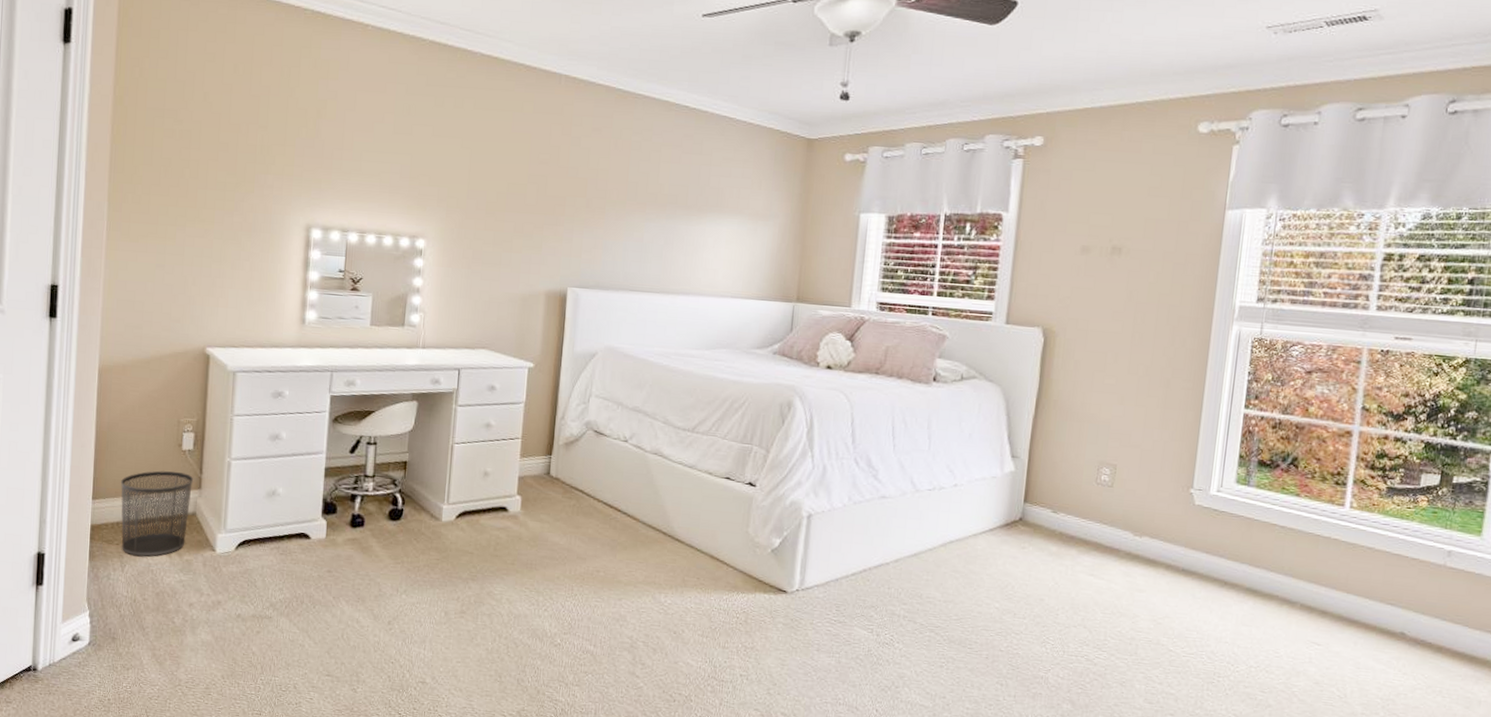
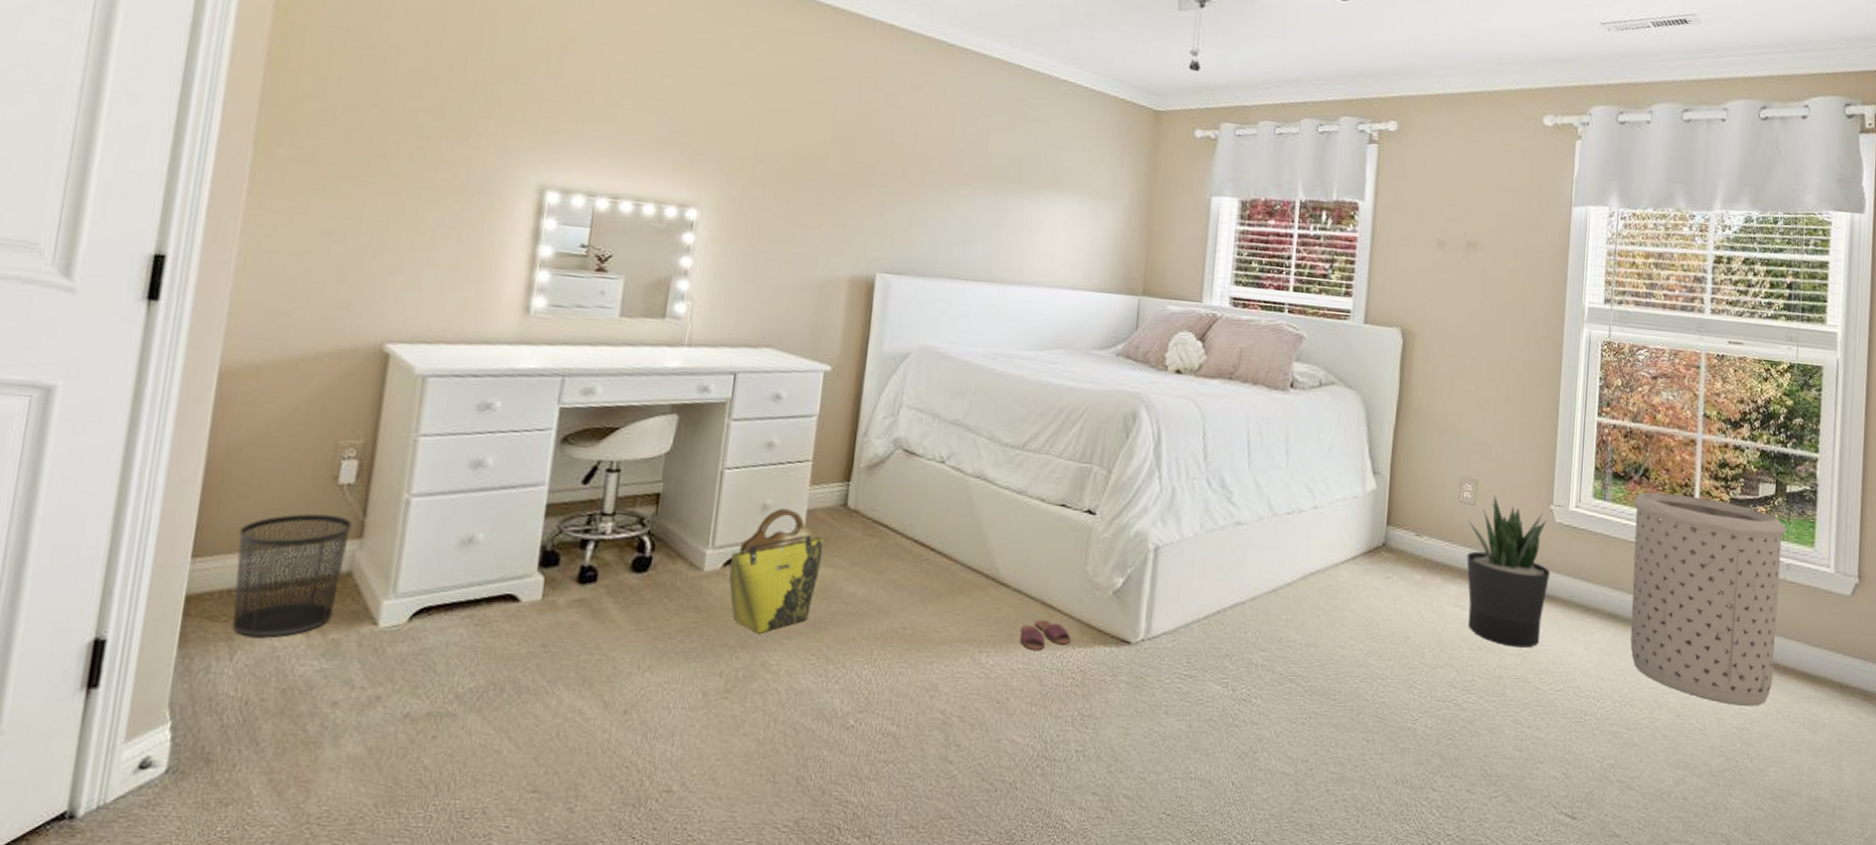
tote bag: none [461,475,532,570] -> present [729,509,823,634]
slippers: none [693,569,735,594] -> present [1020,619,1070,650]
planter: none [1101,479,1187,615] -> present [1466,496,1550,648]
laundry basket: none [1269,479,1451,680] -> present [1630,492,1787,706]

